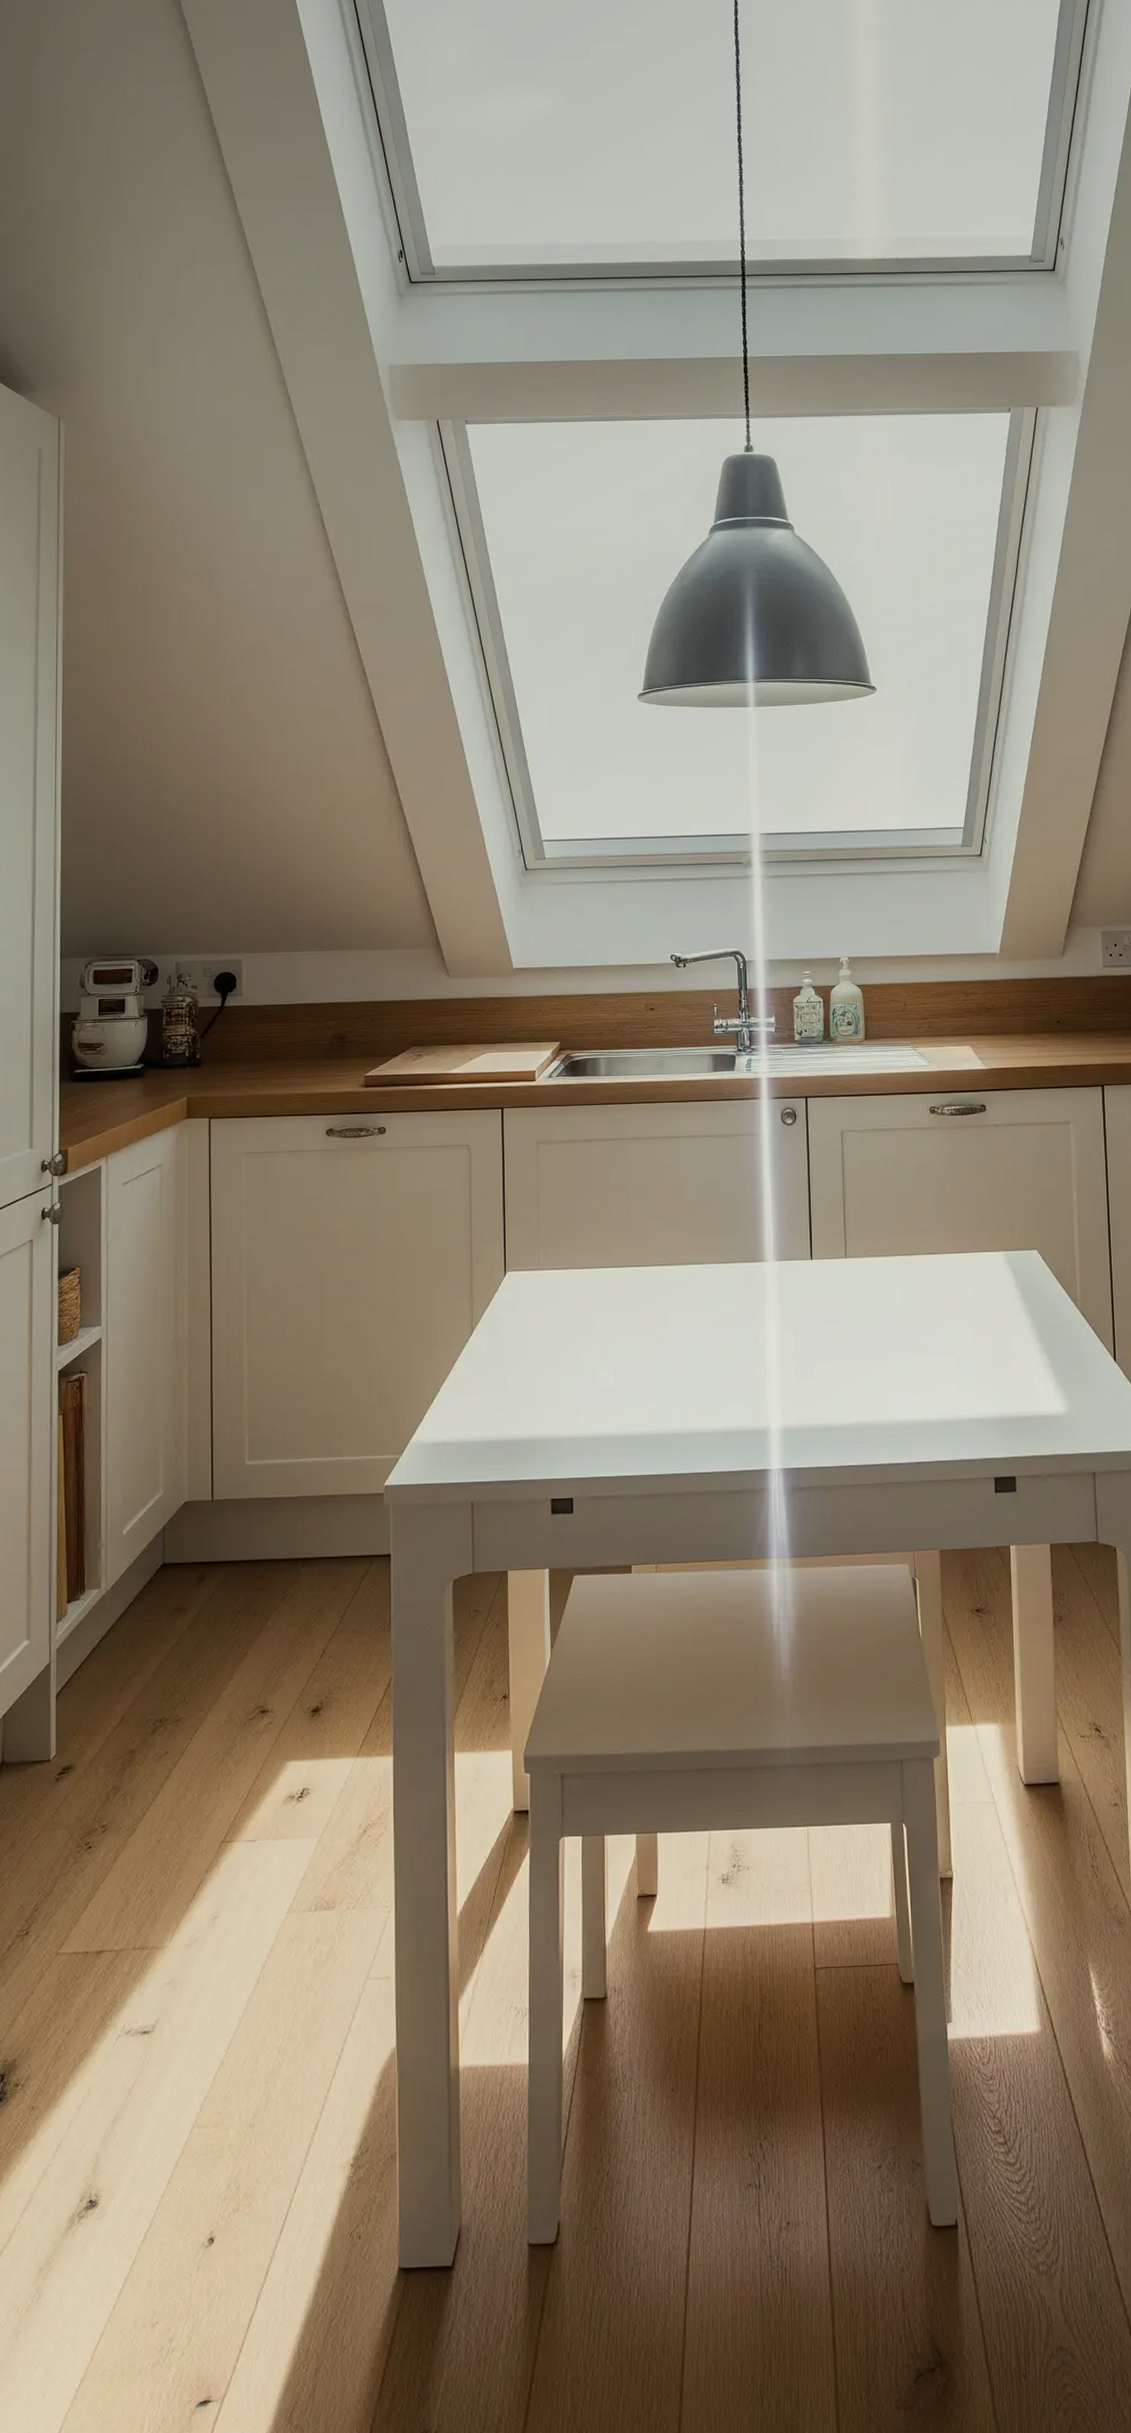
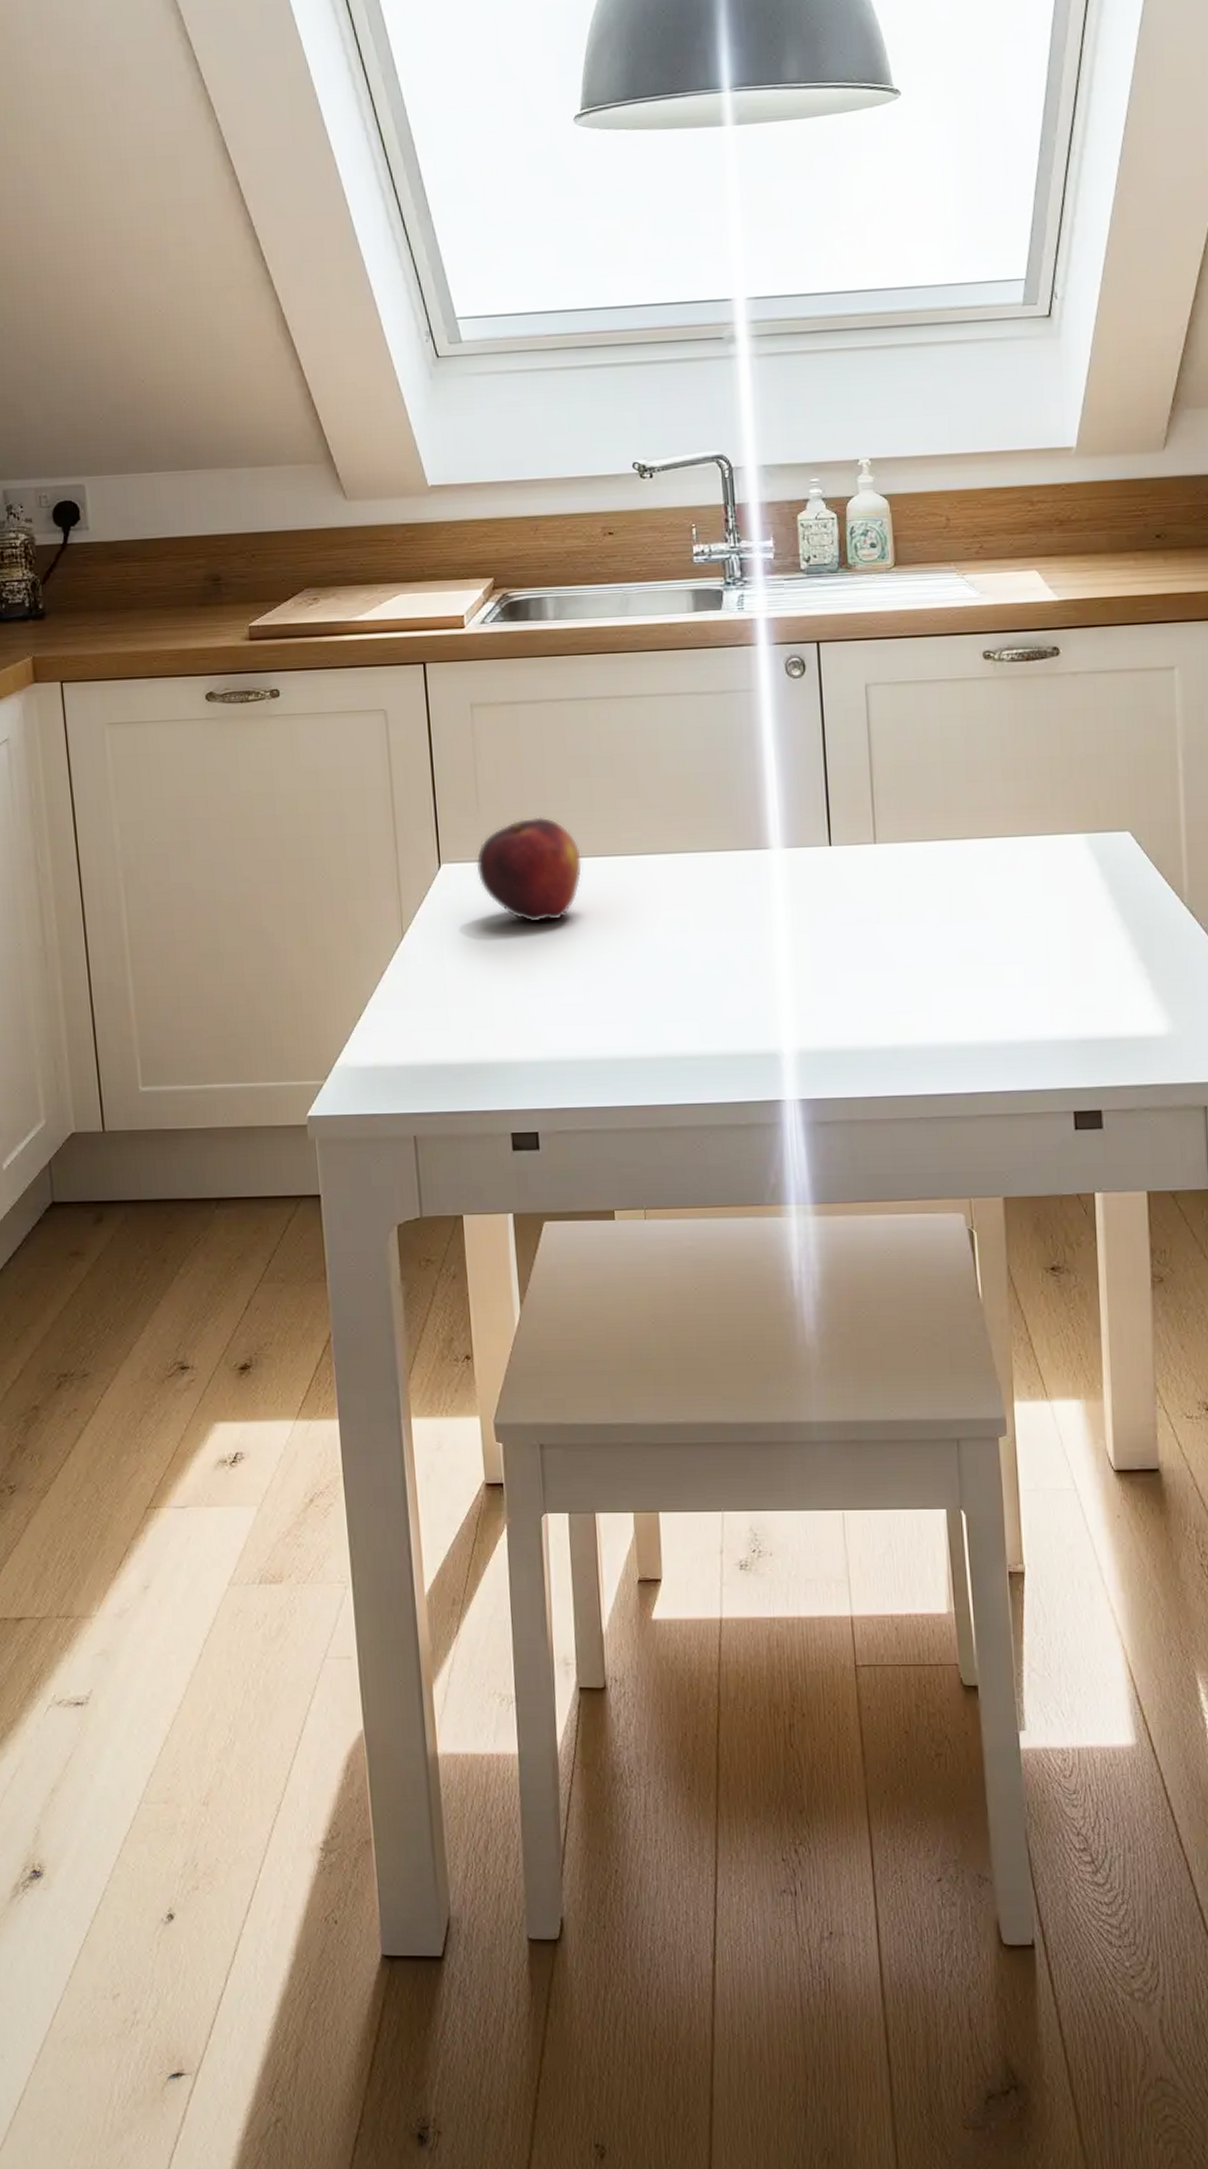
fruit: none [534,1233,619,1321] -> present [476,816,583,923]

